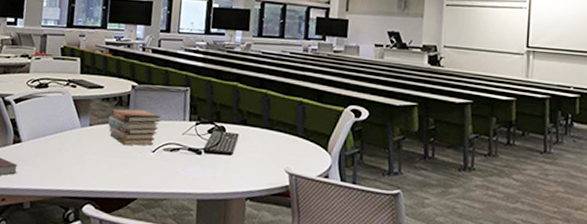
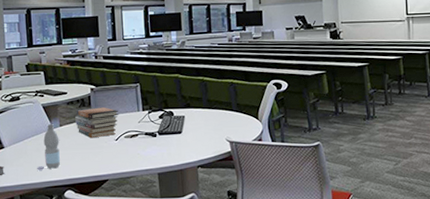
water bottle: none [55,121,87,176] -> present [37,124,61,170]

